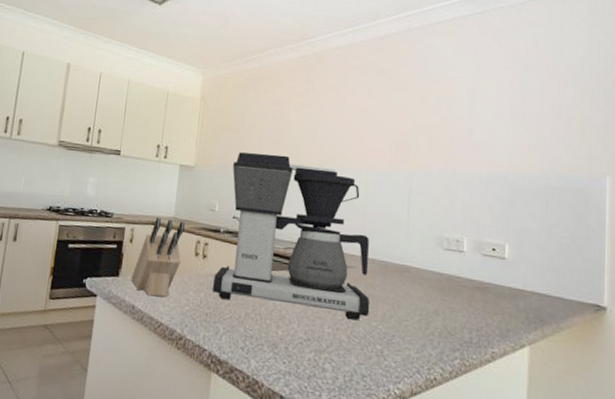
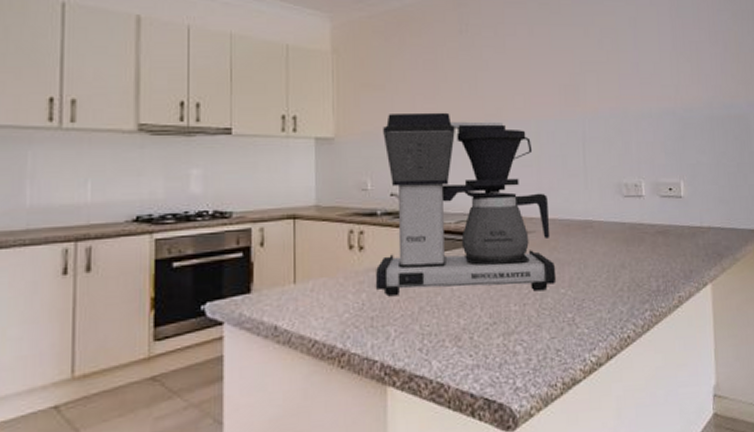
knife block: present [131,217,185,297] -> none [268,208,331,310]

